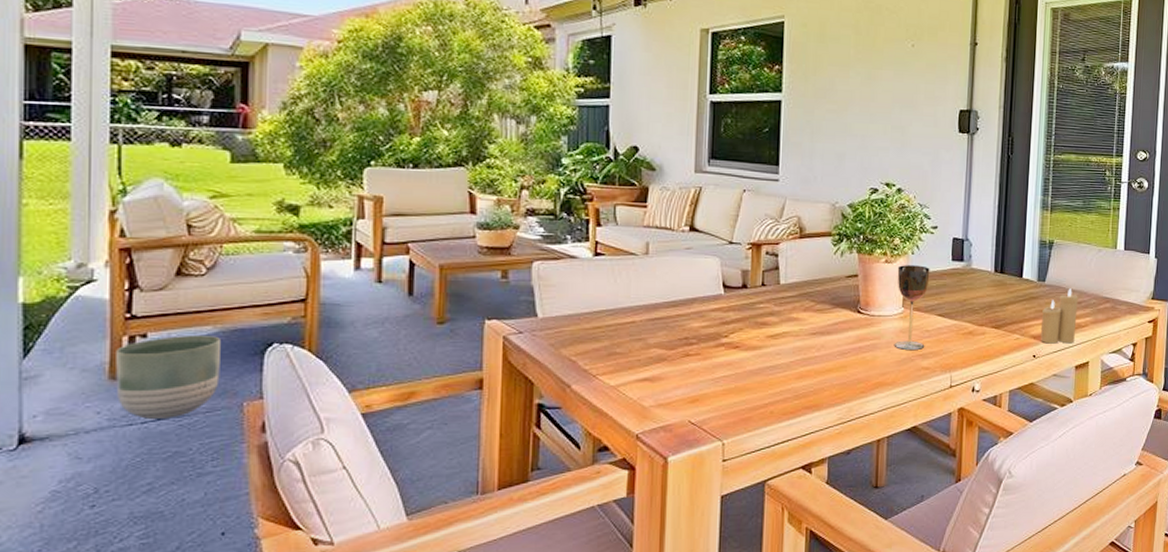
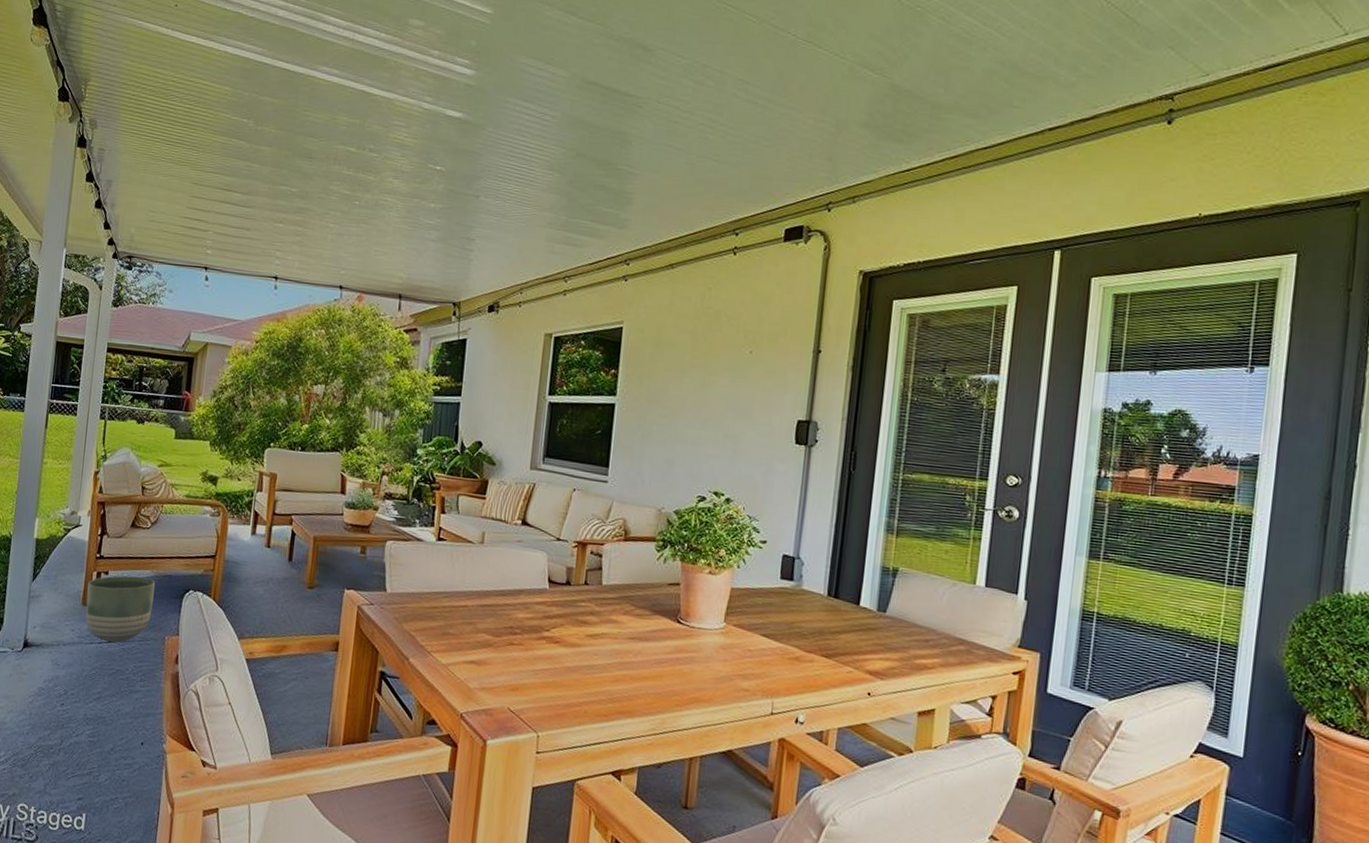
wineglass: present [894,265,930,350] -> none [713,578,756,669]
candle: present [1040,288,1078,344] -> none [877,623,925,686]

